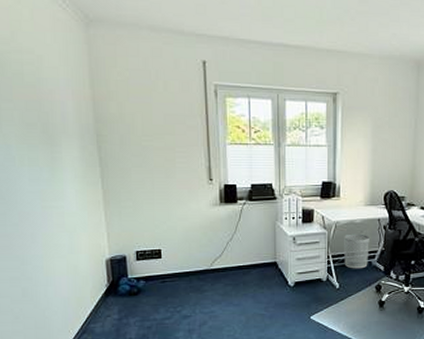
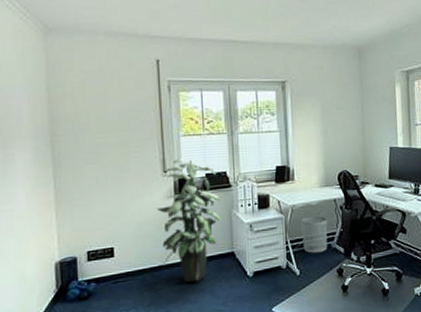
indoor plant: none [203,167,265,287] -> present [157,158,221,282]

